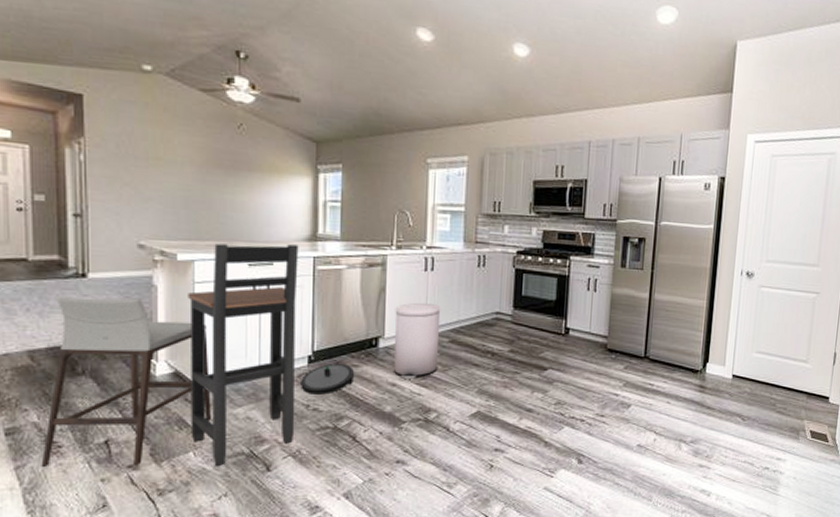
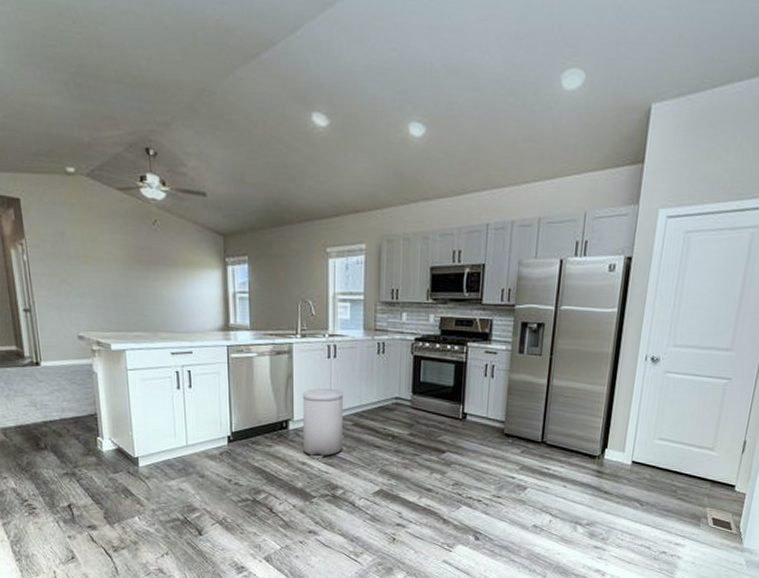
bar stool: present [41,295,211,468] -> none [16,381,150,527]
bar stool: present [188,243,299,467] -> none [122,334,220,530]
robot vacuum: present [301,364,355,395] -> none [223,443,269,471]

